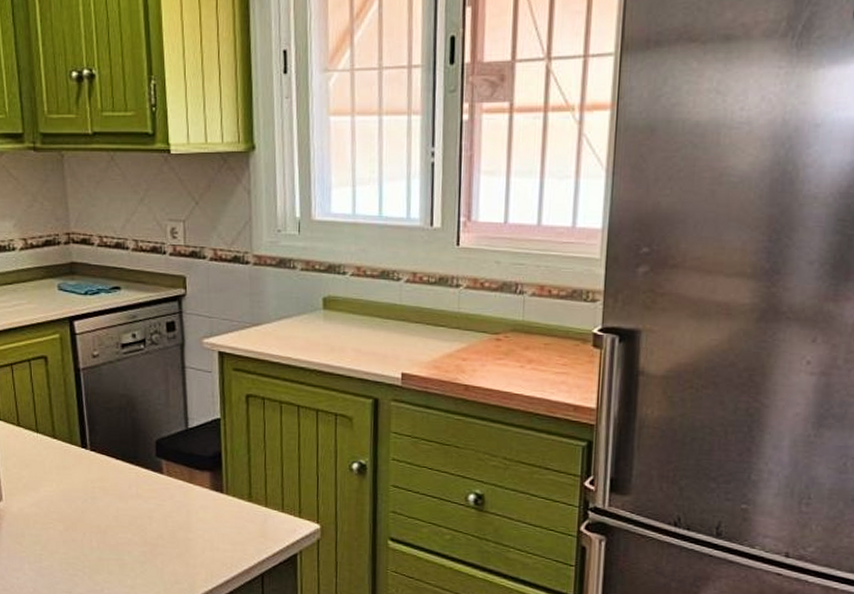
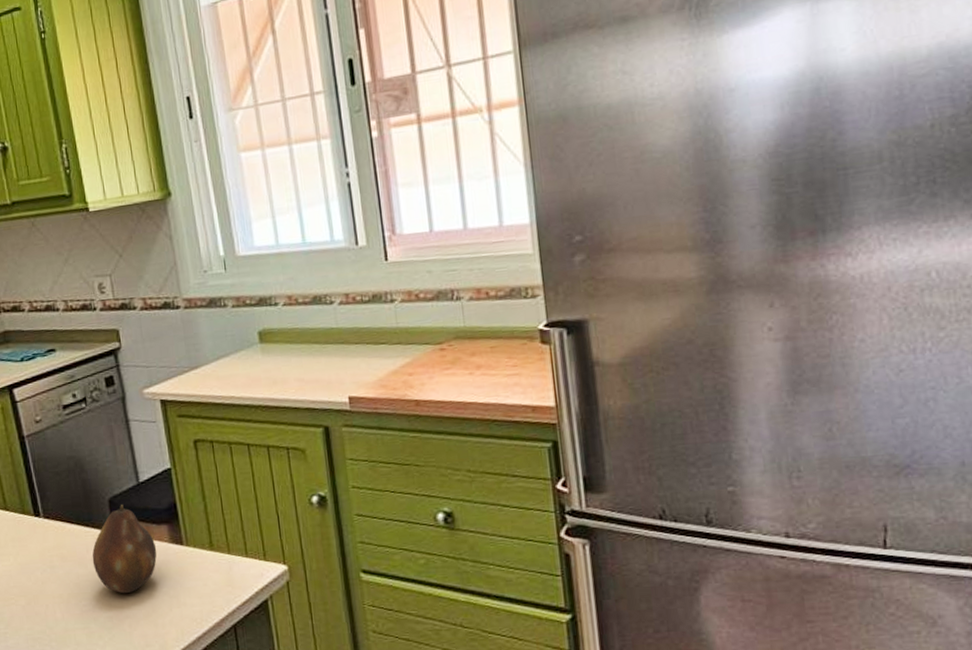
fruit: none [133,447,197,532] -> present [92,505,157,594]

